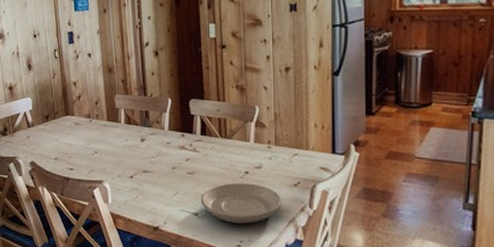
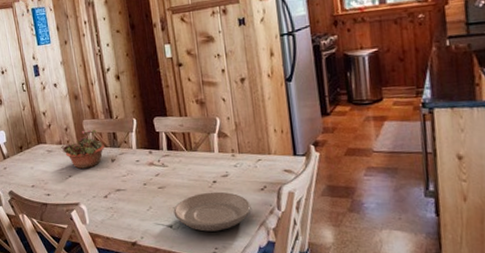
succulent planter: none [91,105,136,146] -> present [62,129,105,169]

